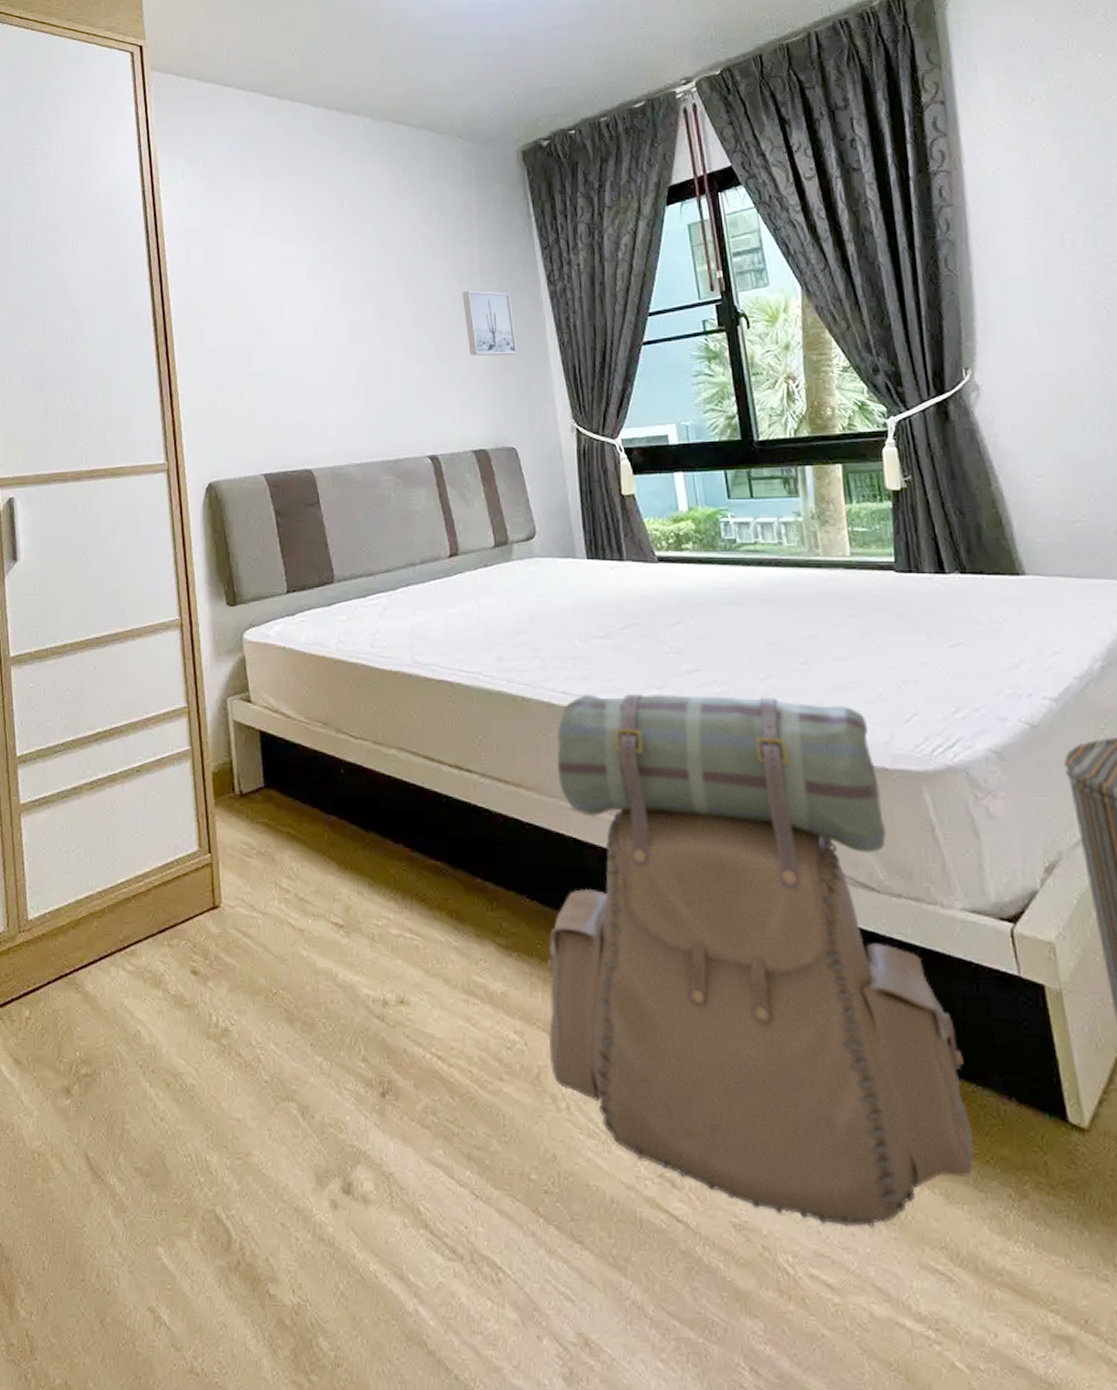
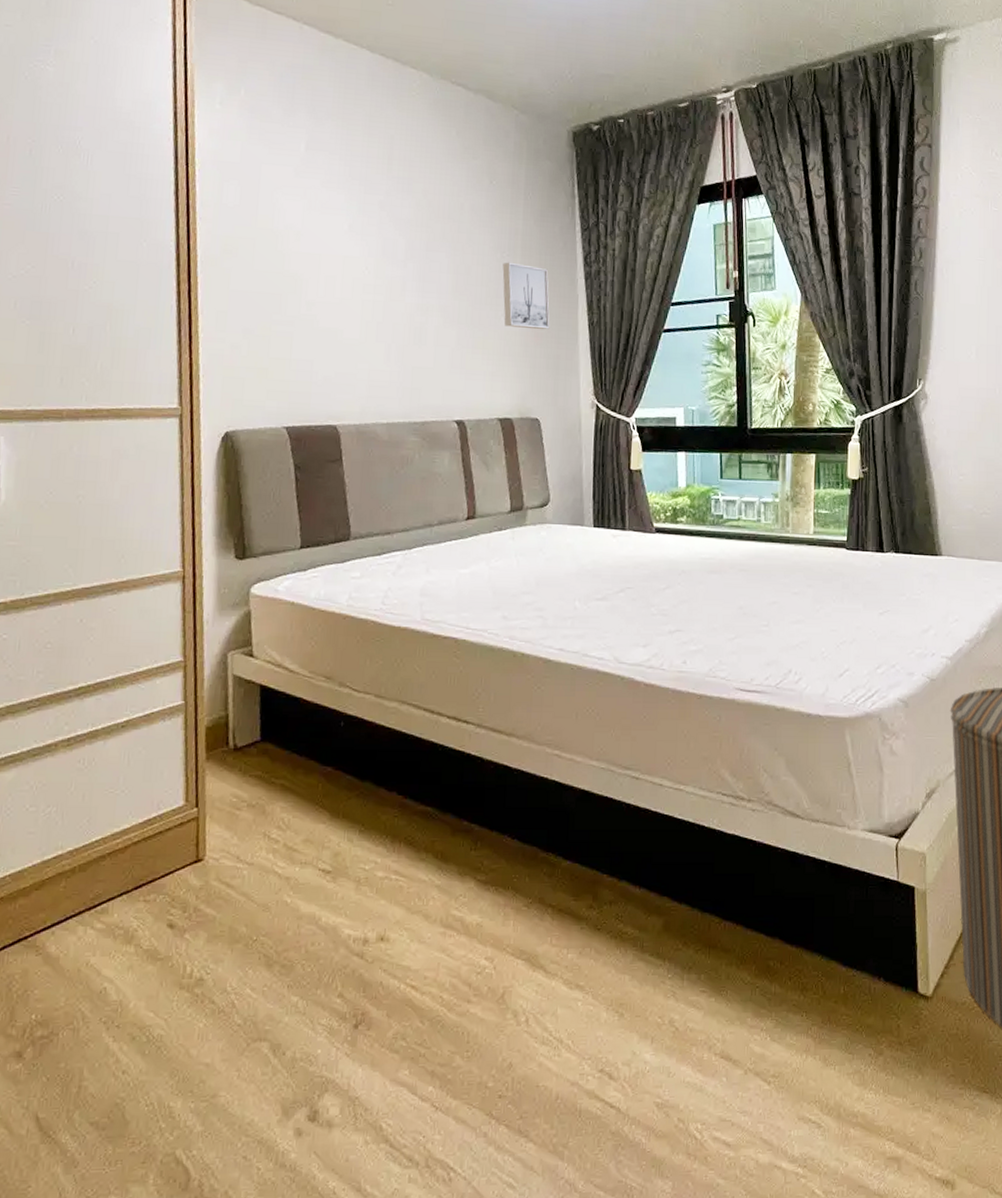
backpack: present [547,693,974,1228] -> none [515,650,849,1095]

